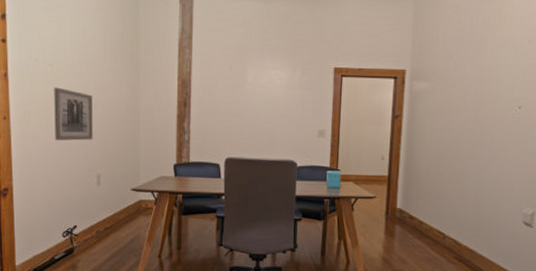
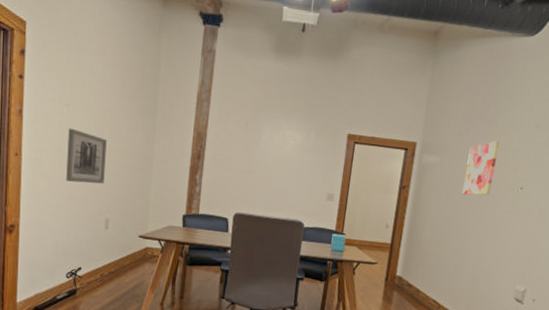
wall art: none [458,61,492,120] -> present [462,141,499,195]

